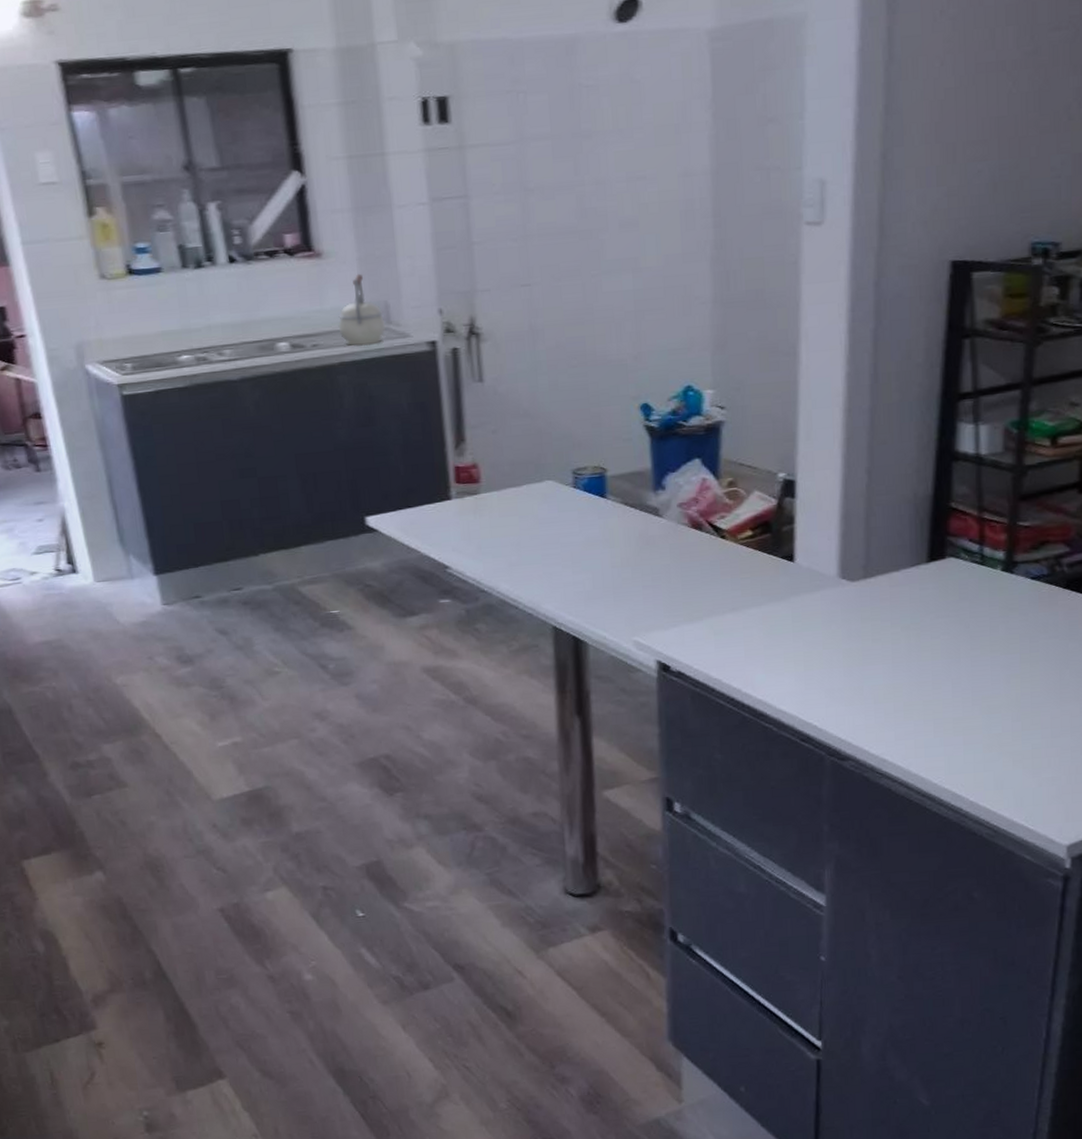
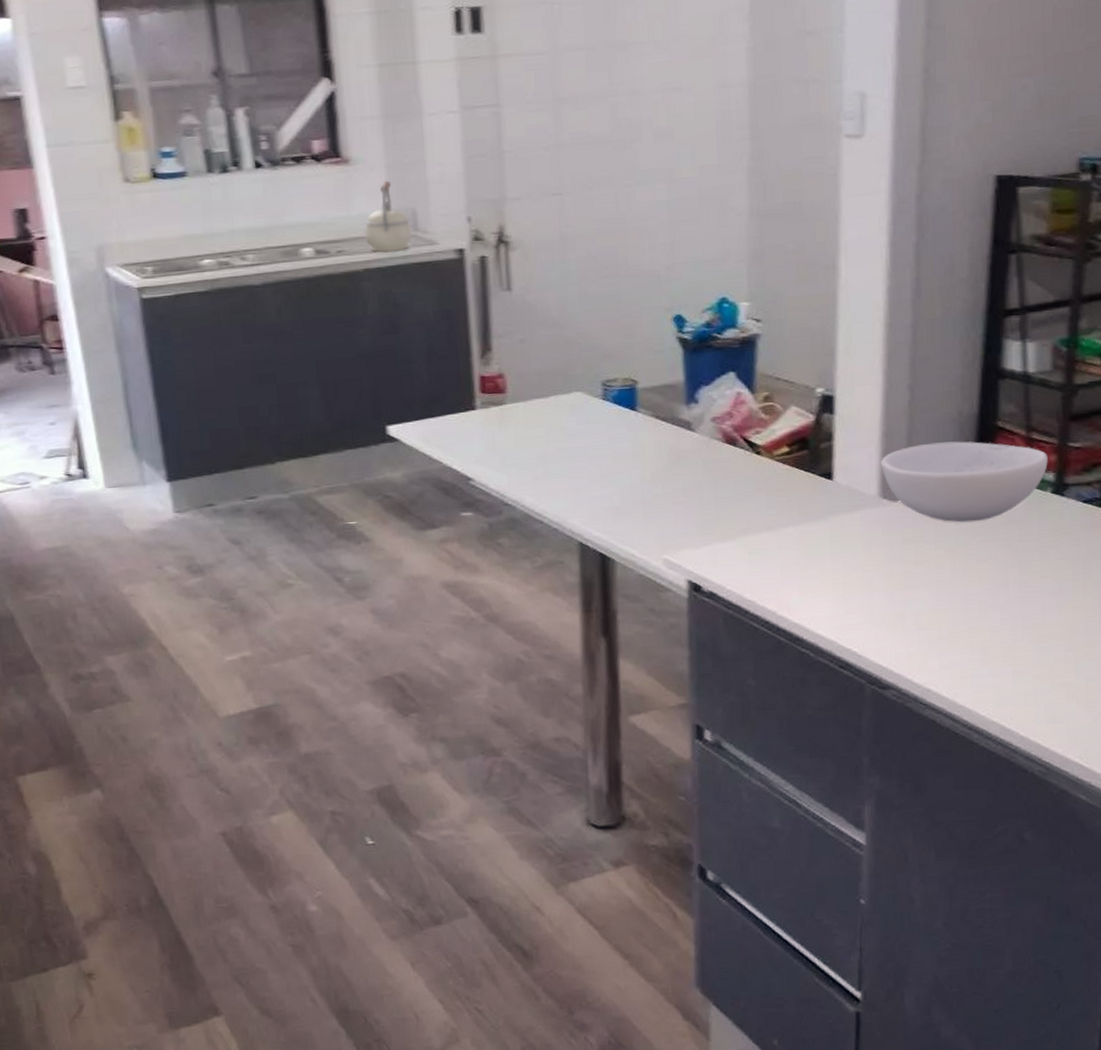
bowl: none [839,522,998,601] -> present [880,441,1048,523]

